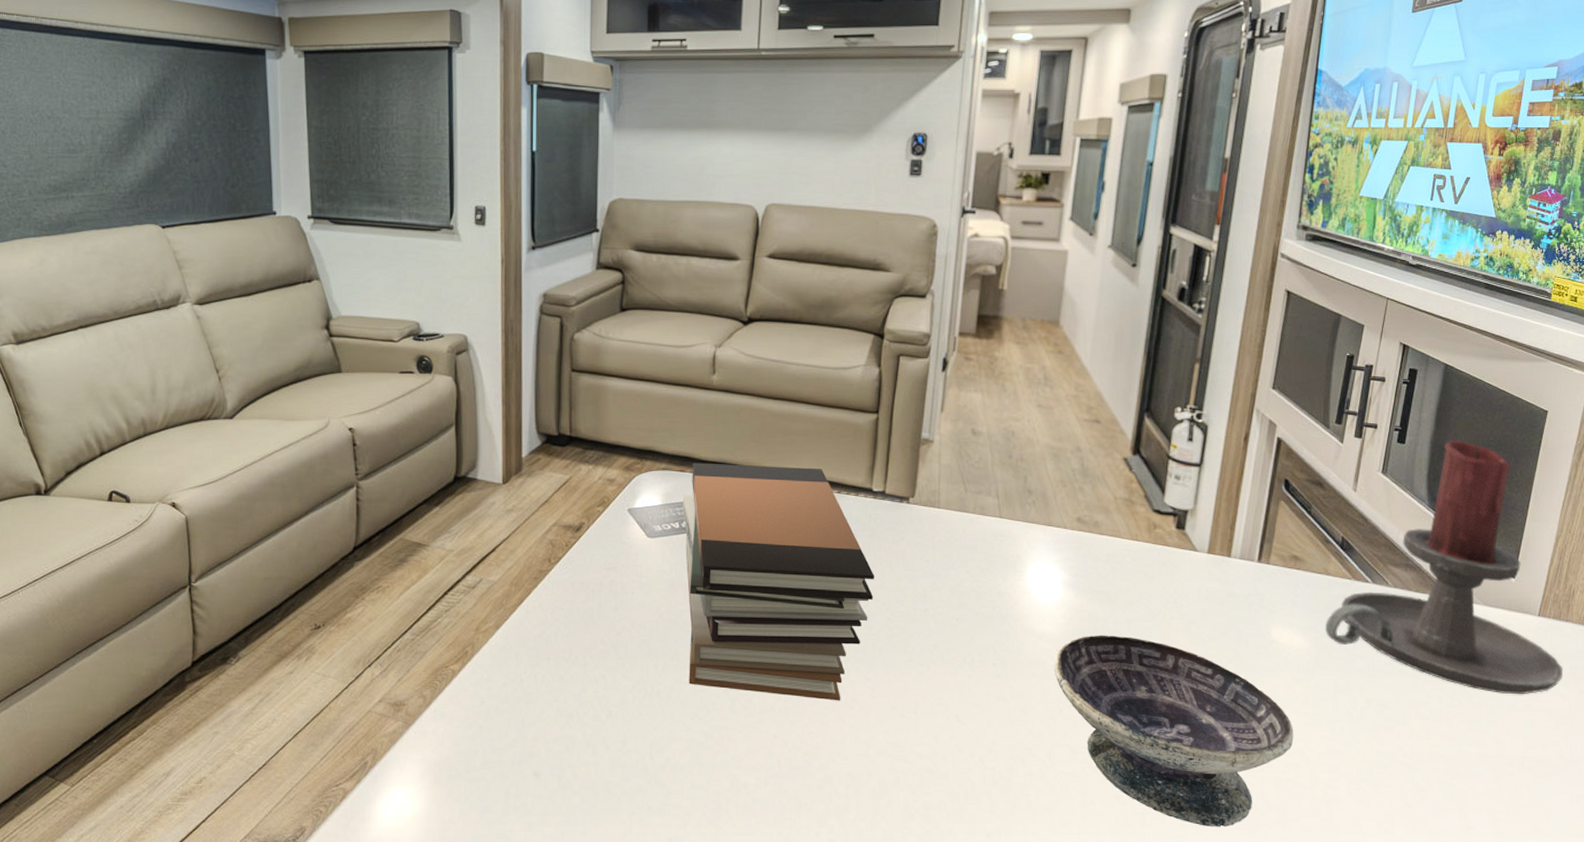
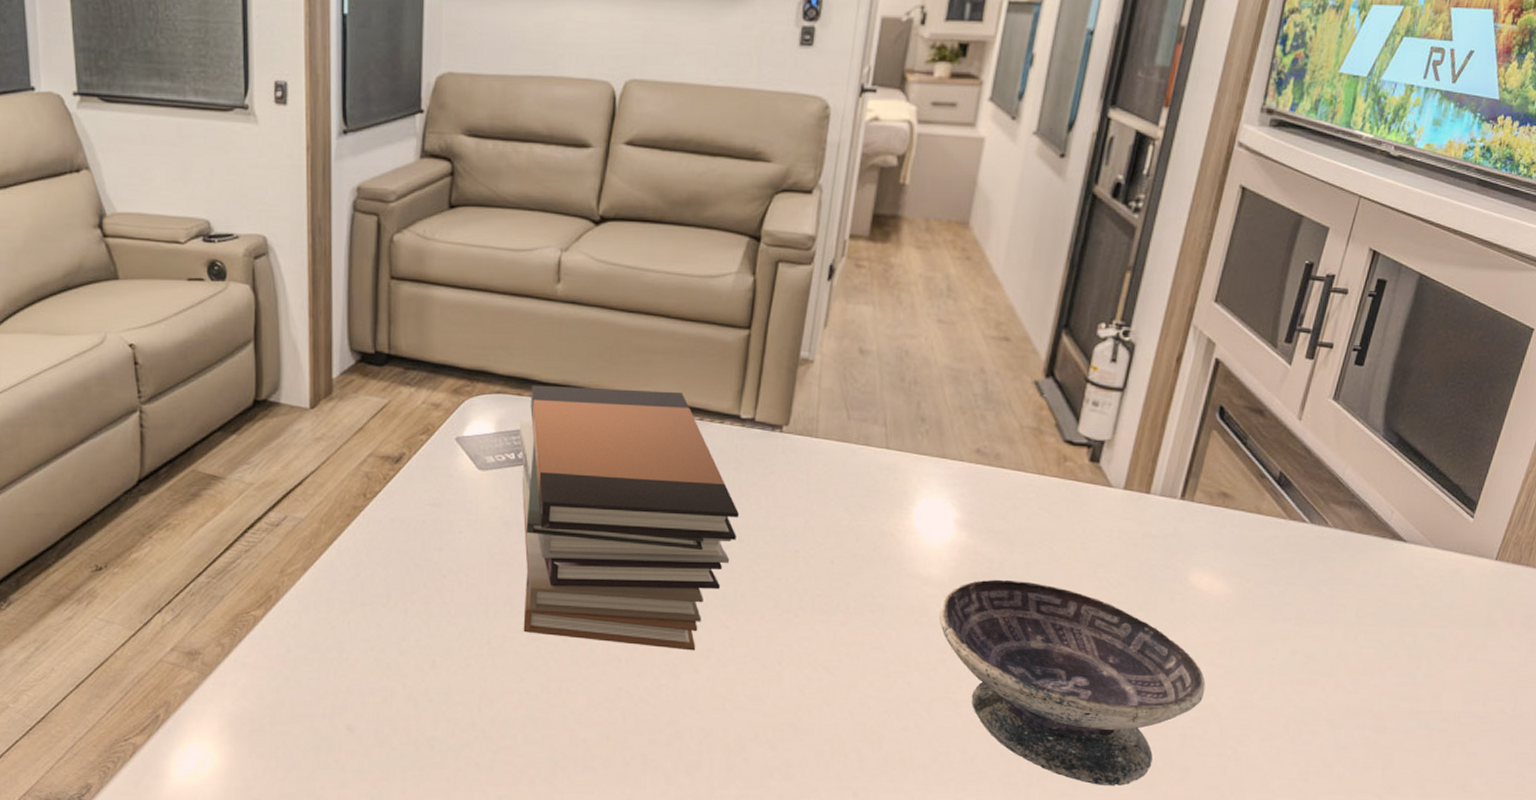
candle holder: present [1325,440,1563,695] -> none [1251,362,1516,646]

